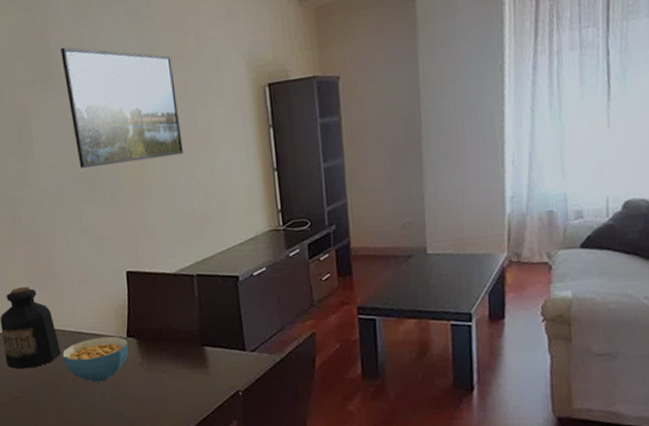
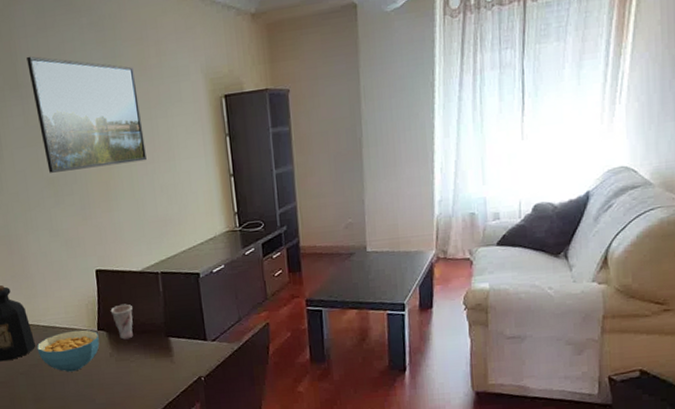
cup: none [141,308,165,348] -> present [110,304,133,340]

